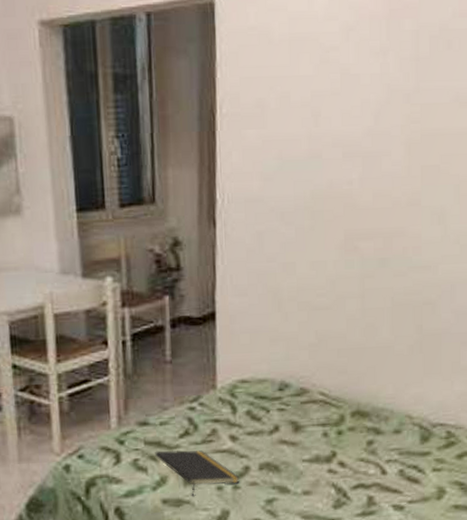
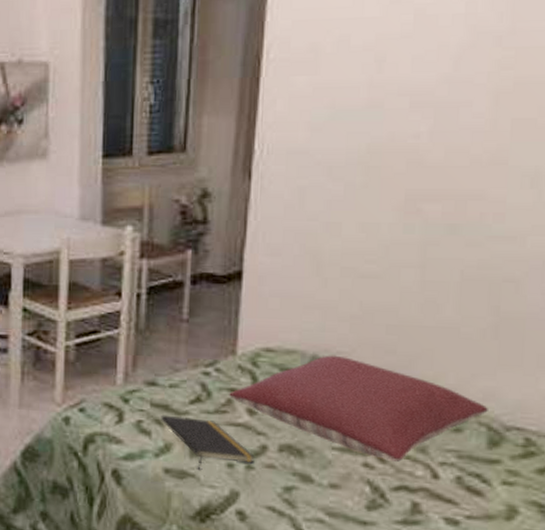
pillow: none [213,380,419,465] -> present [229,355,488,462]

